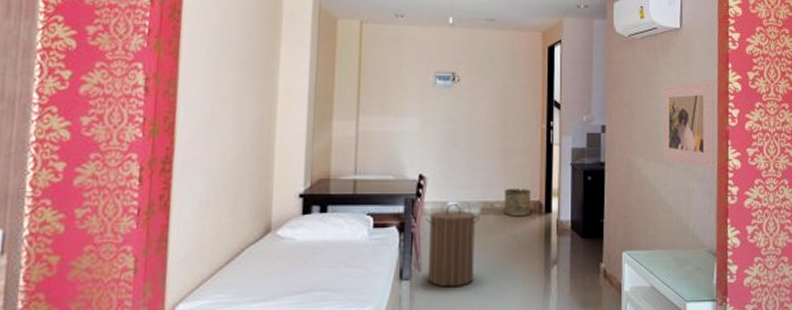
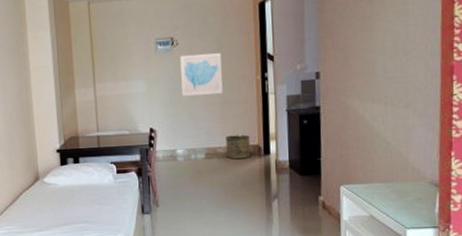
laundry hamper: present [425,204,479,287] -> none [158,151,205,219]
wall art: none [460,93,507,140] -> present [180,53,223,96]
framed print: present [662,80,715,168] -> none [378,16,438,104]

